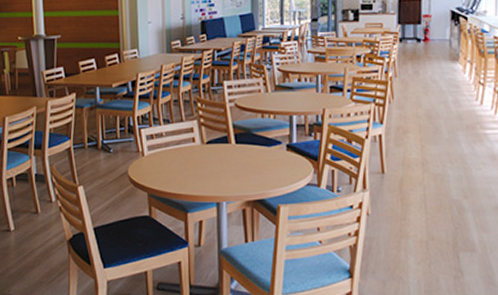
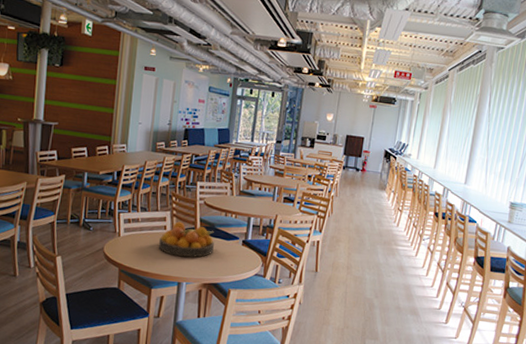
fruit bowl: none [188,131,253,172] -> present [158,221,214,258]

